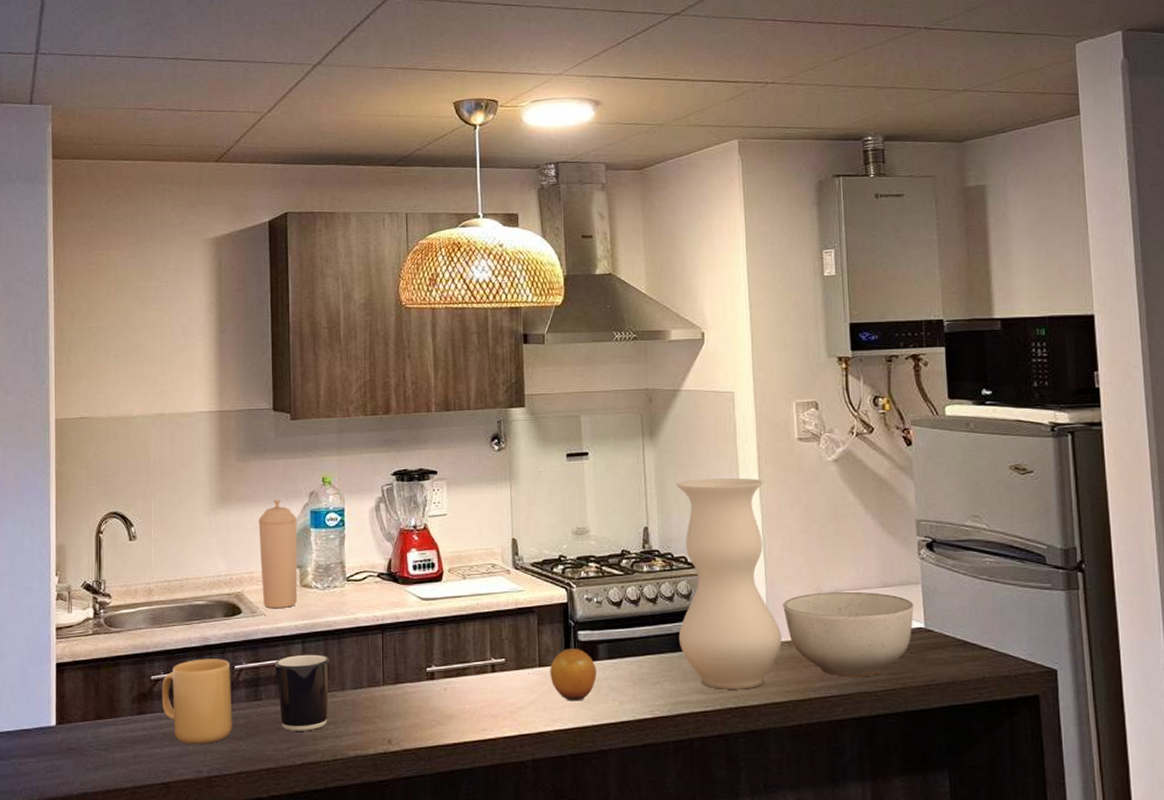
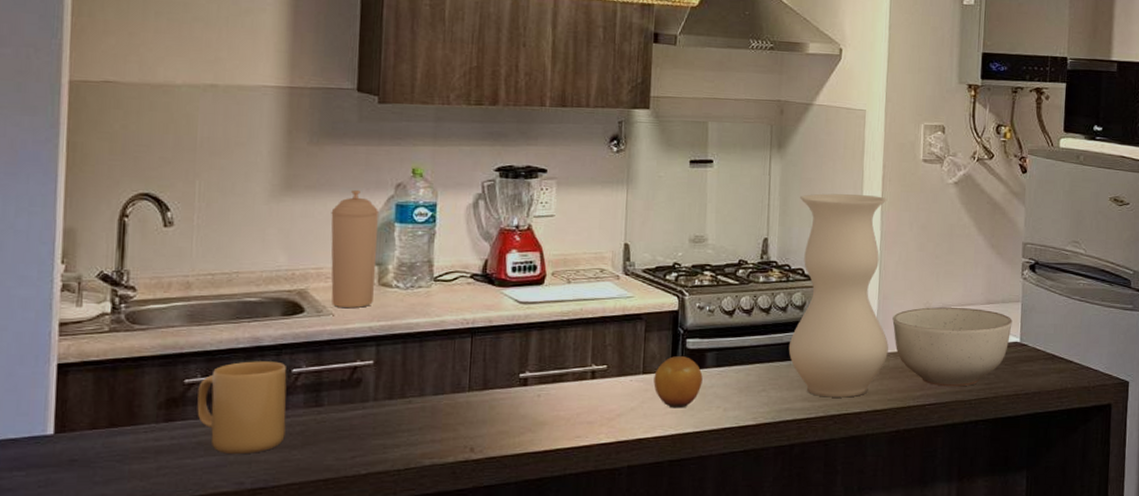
mug: present [275,654,330,731] -> none [342,357,408,439]

